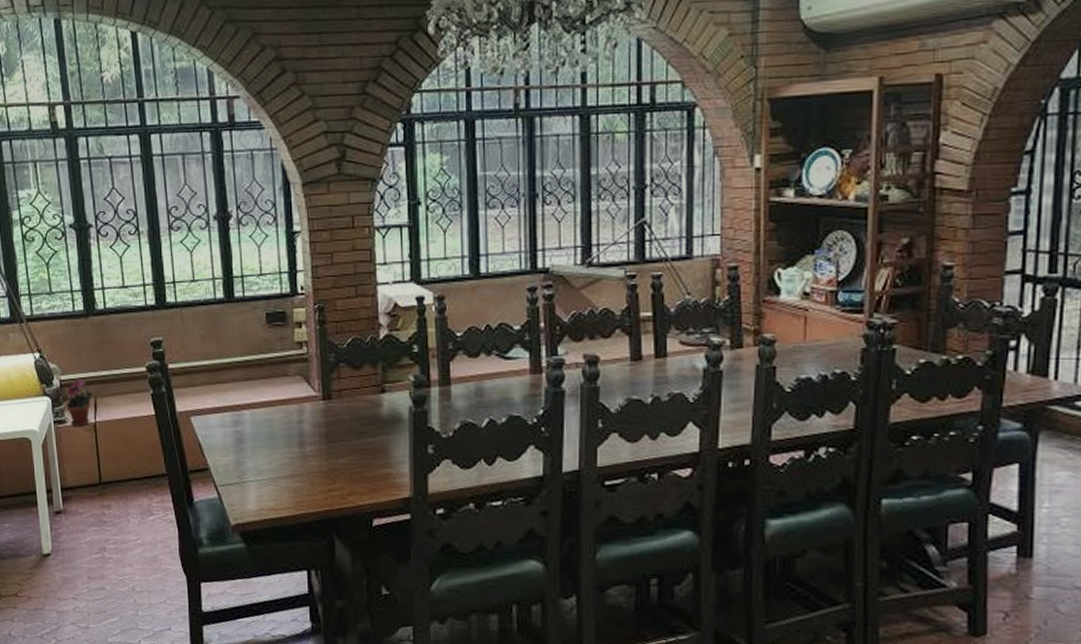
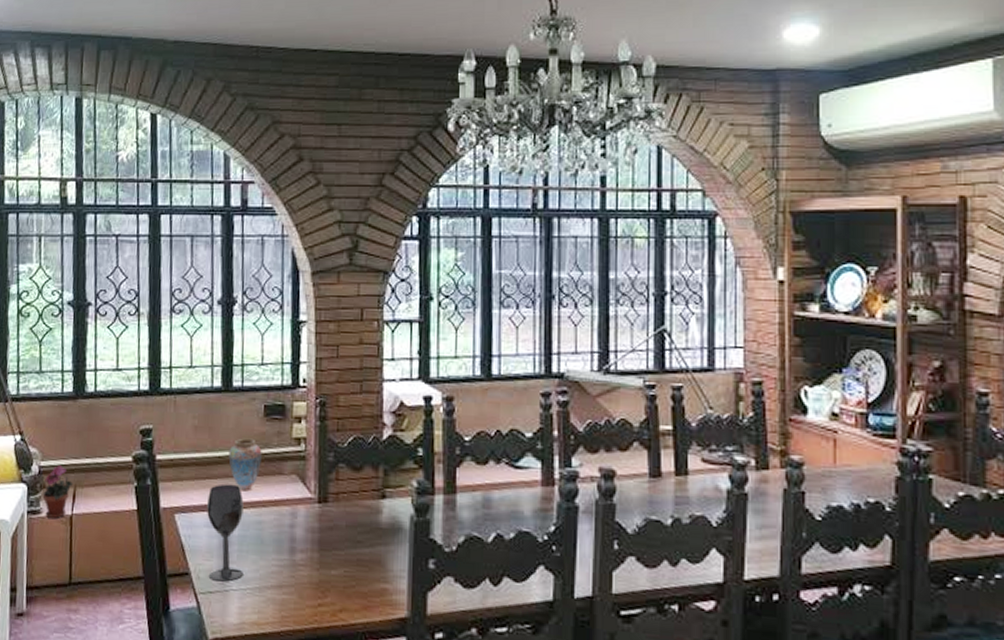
wine glass: none [219,387,258,475] -> present [206,484,244,582]
vase: none [236,344,267,393] -> present [228,438,262,492]

